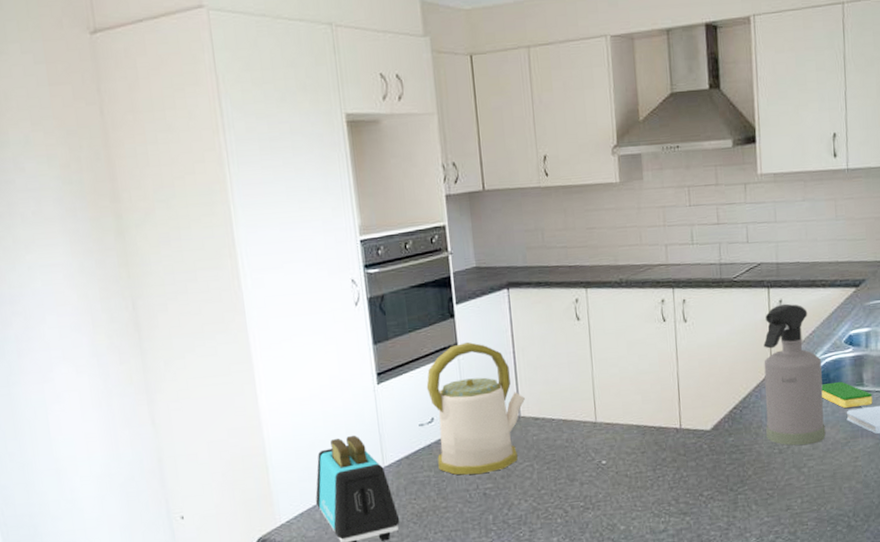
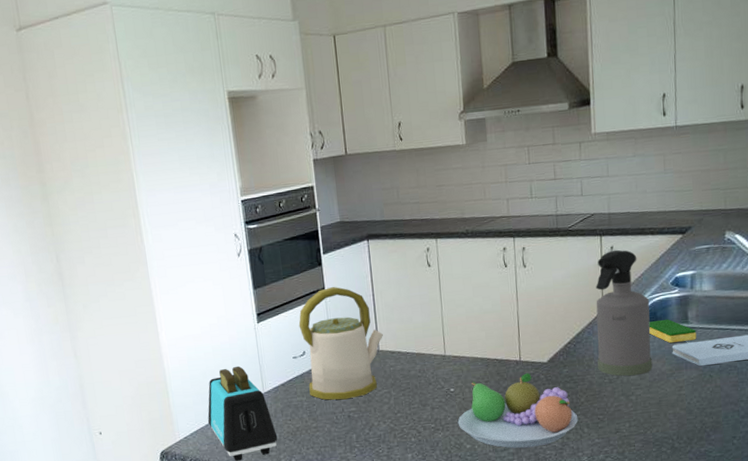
fruit bowl: none [610,442,746,529] -> present [457,373,578,449]

